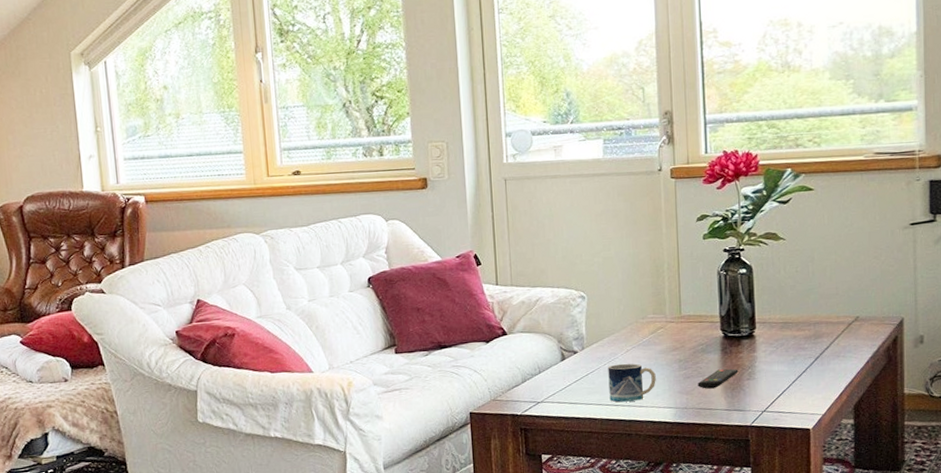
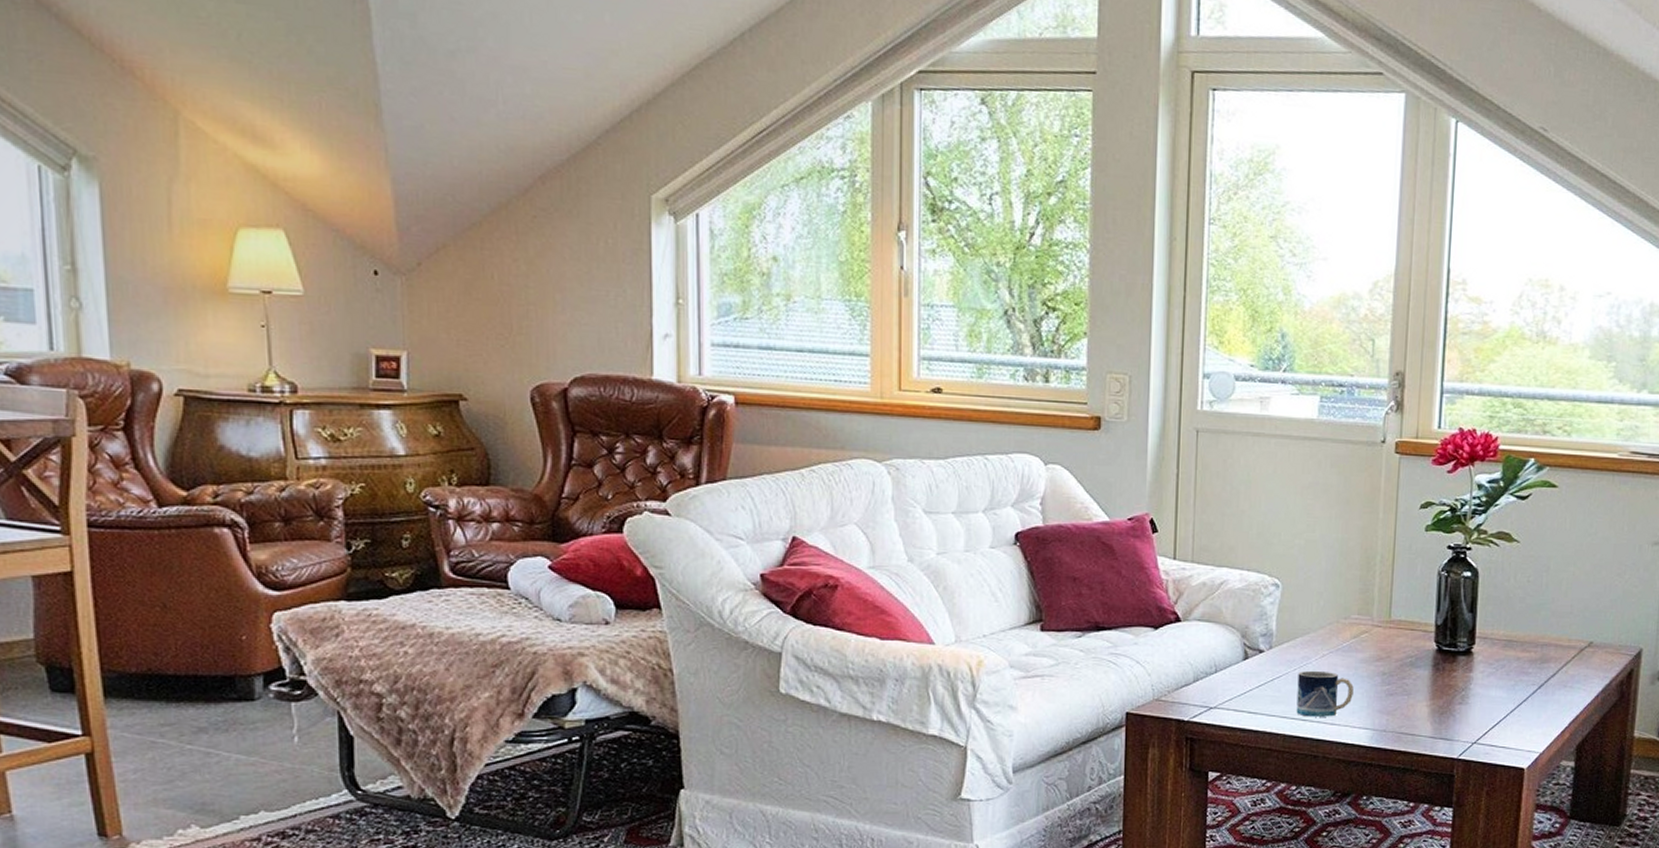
remote control: present [698,368,739,389] -> none [1401,688,1450,710]

